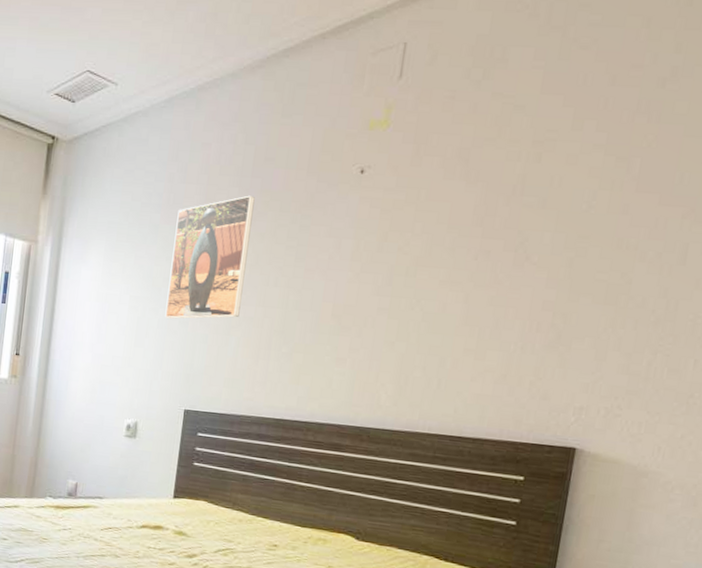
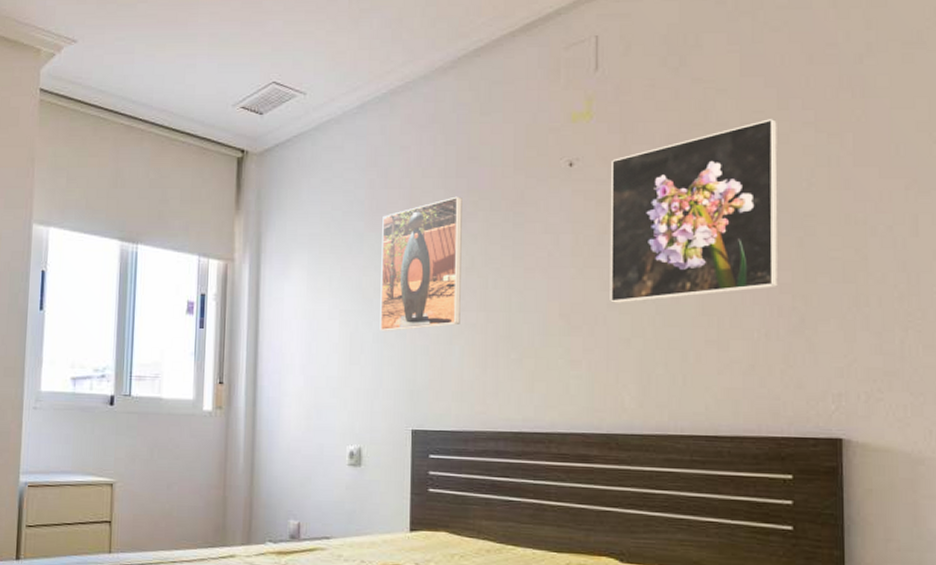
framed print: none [380,139,569,309] -> present [610,119,778,303]

